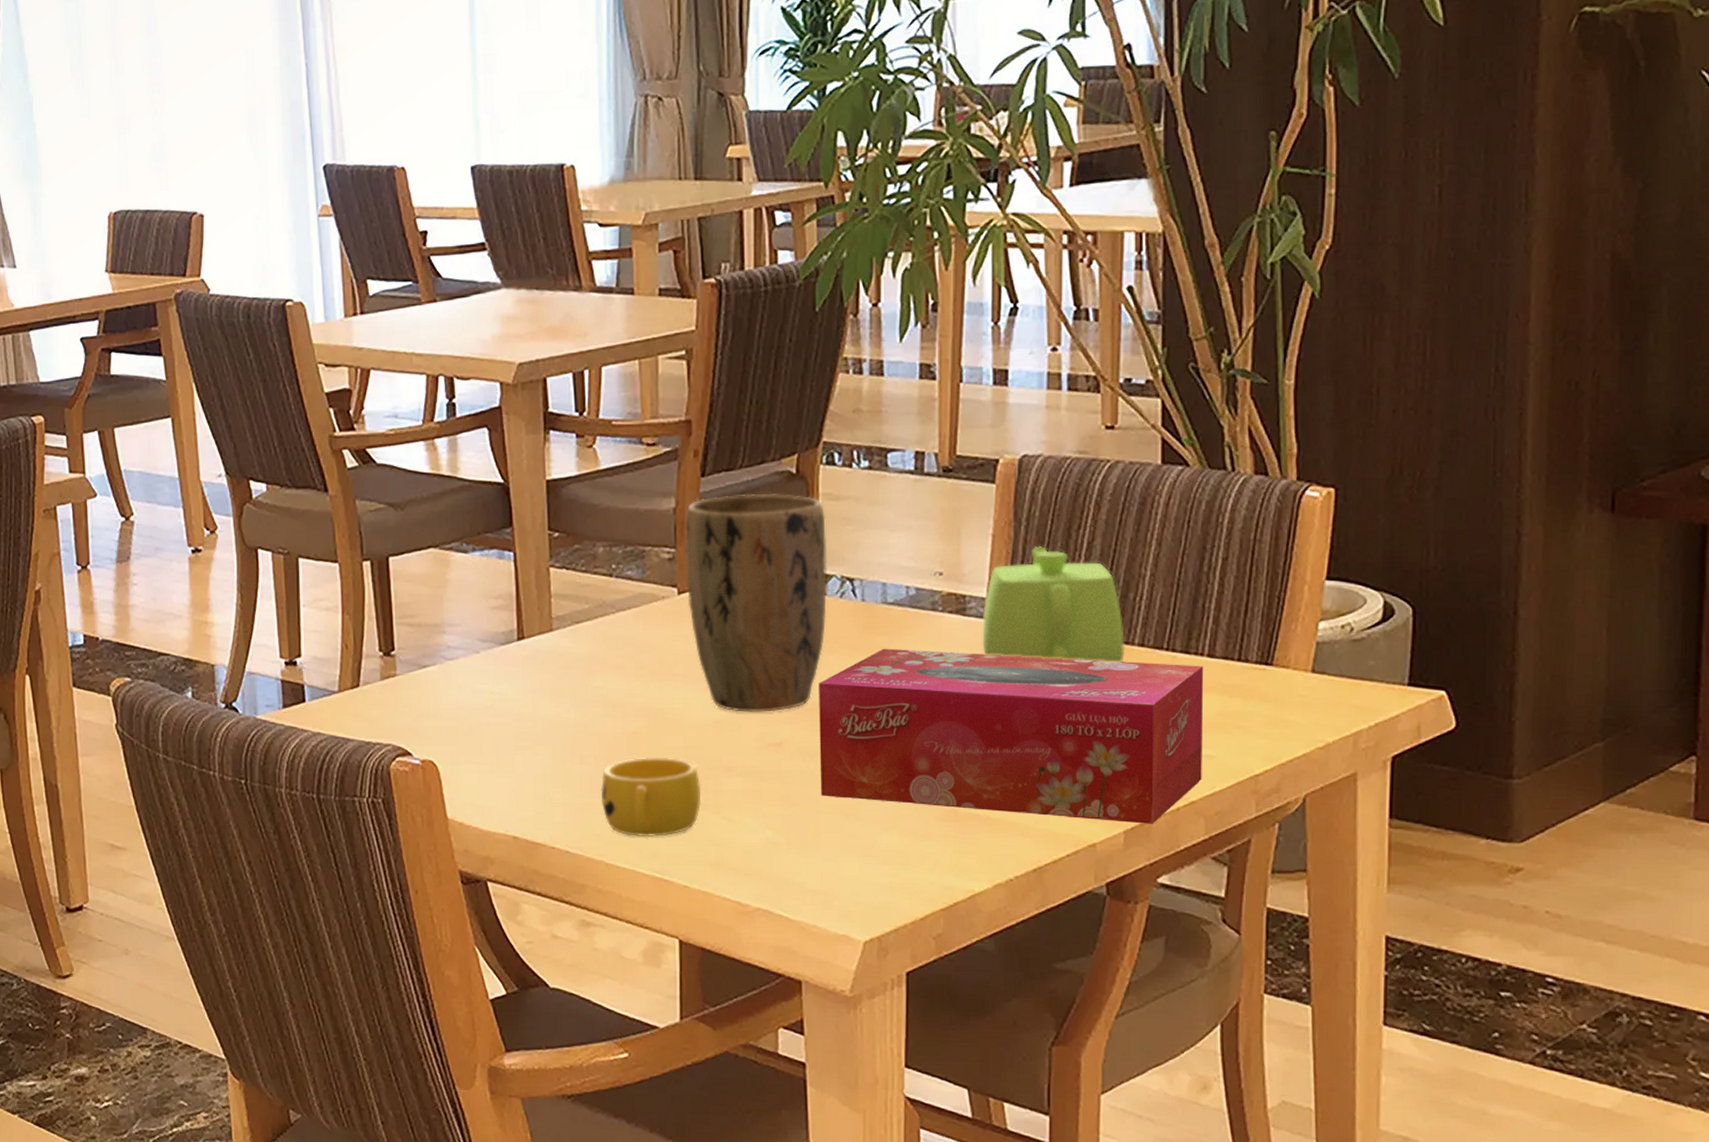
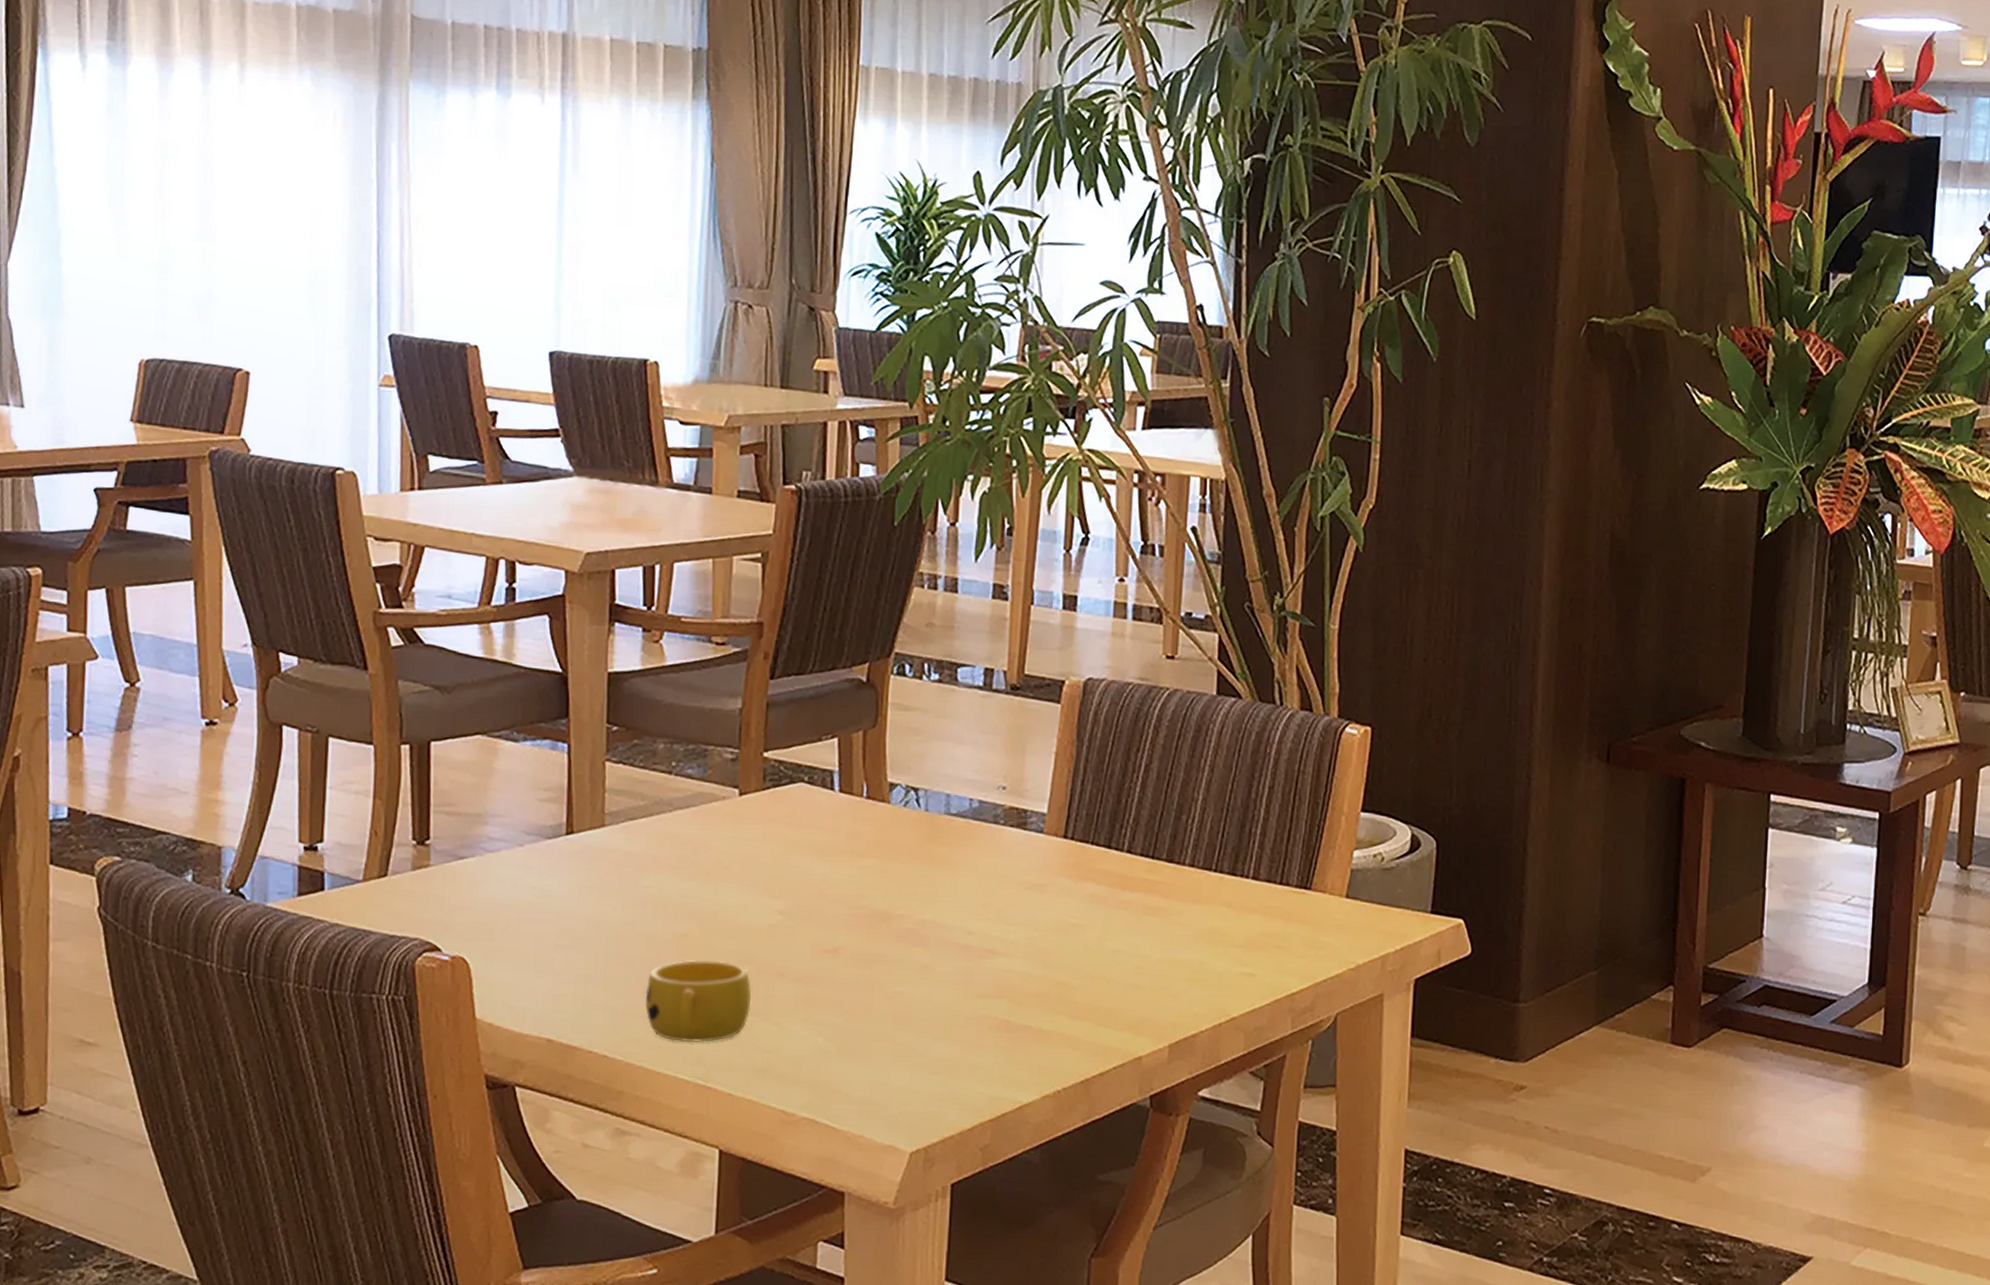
plant pot: present [685,493,828,712] -> none [748,698,894,918]
tissue box: present [819,648,1204,824] -> none [874,858,1249,1039]
teapot: present [982,545,1125,663] -> none [1041,765,1176,882]

